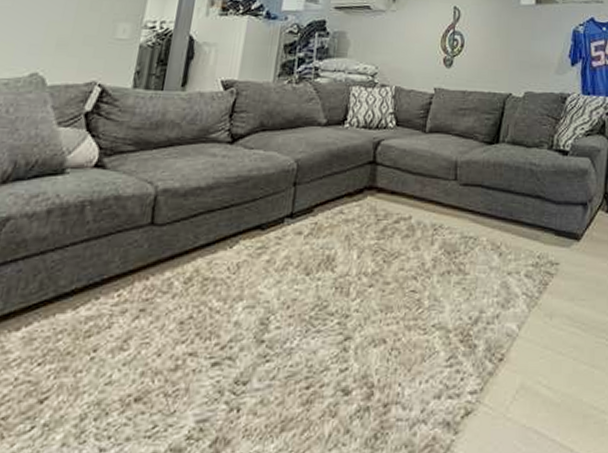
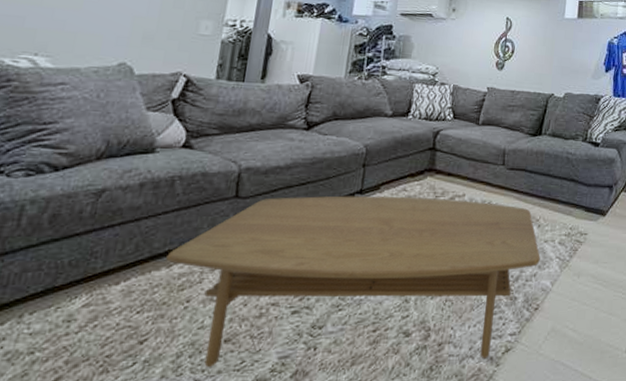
coffee table: none [72,220,503,432] -> present [166,196,540,367]

